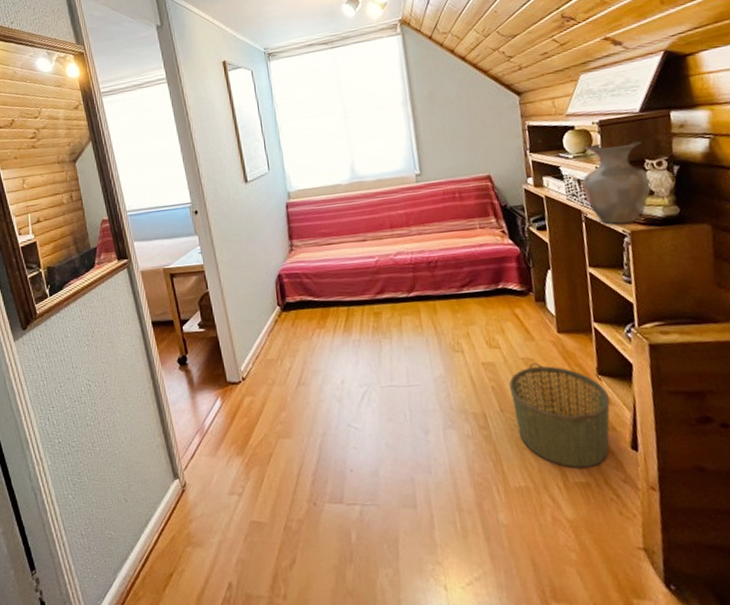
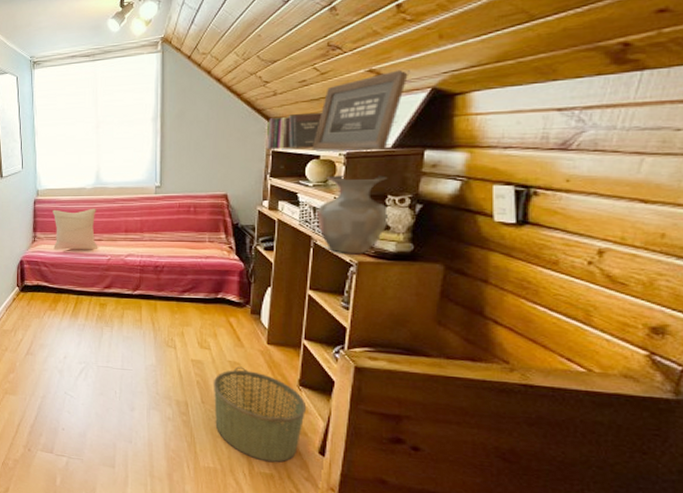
pillow: none [308,205,364,258] -> present [52,208,98,251]
books: none [518,82,569,125] -> present [266,112,322,150]
picture frame: none [565,36,642,121] -> present [312,70,410,151]

